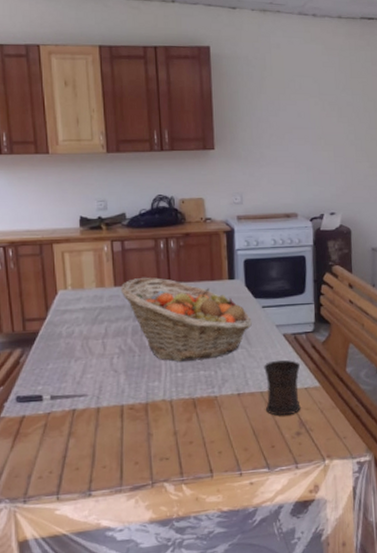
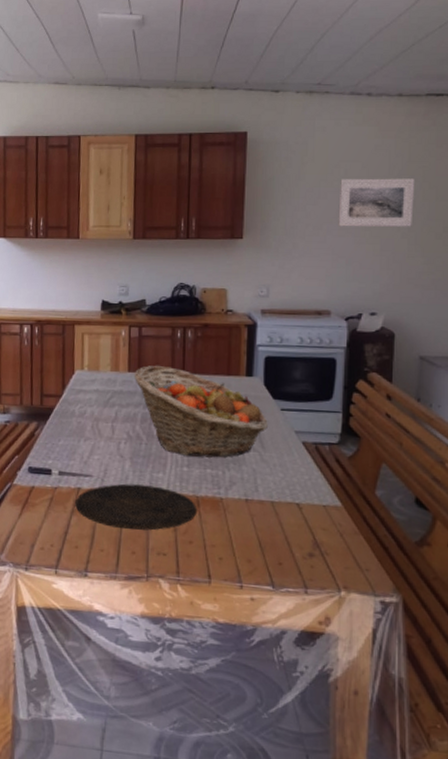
plate: none [71,395,195,443] -> present [75,483,198,531]
mug: present [264,359,301,416] -> none [276,469,320,533]
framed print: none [296,92,358,136] -> present [338,178,415,227]

